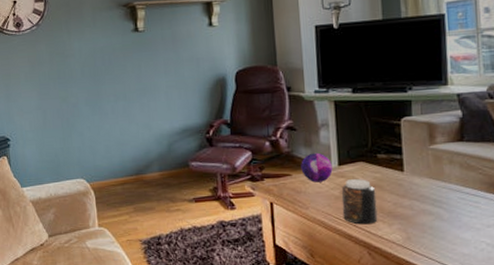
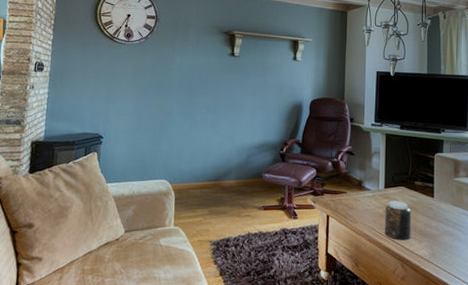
decorative orb: present [301,152,333,183] -> none [355,175,380,201]

